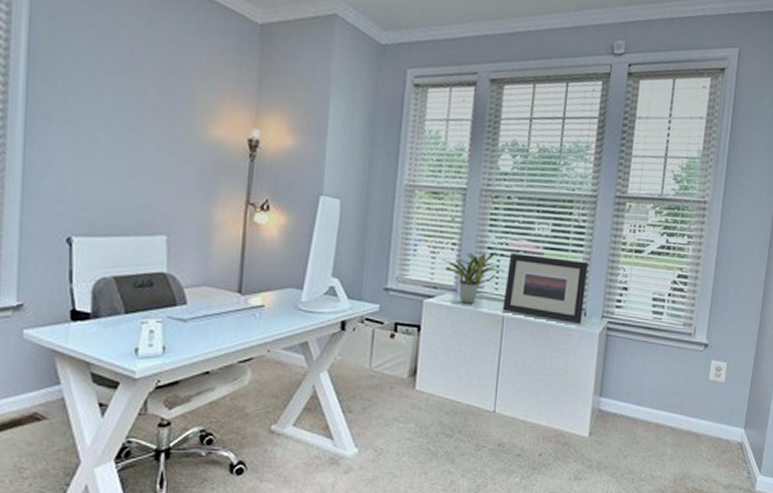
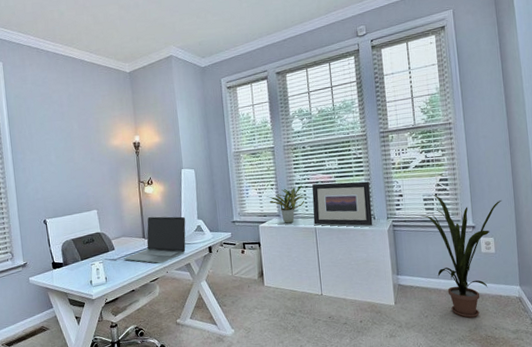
laptop: none [200,261,314,337] -> present [124,216,186,264]
house plant: none [645,293,746,463] -> present [420,194,502,318]

